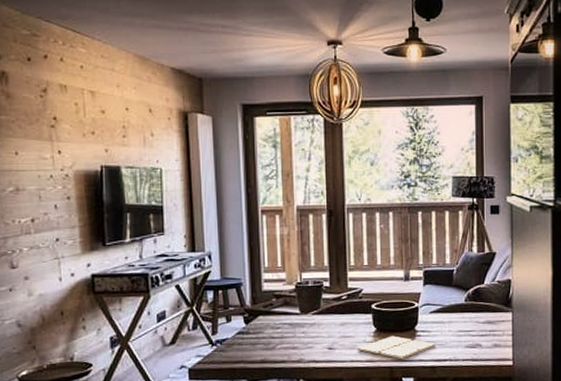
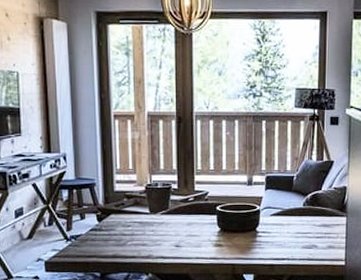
drink coaster: present [357,335,436,360] -> none [202,235,275,258]

